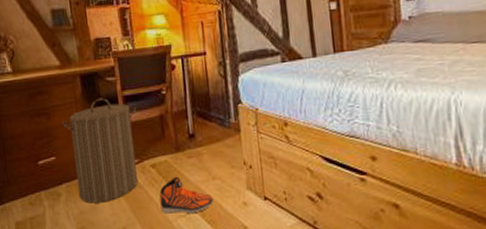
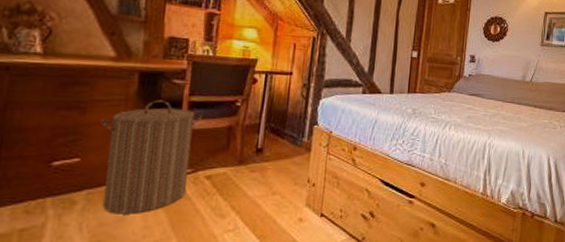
sneaker: present [159,176,214,214] -> none [206,189,269,229]

